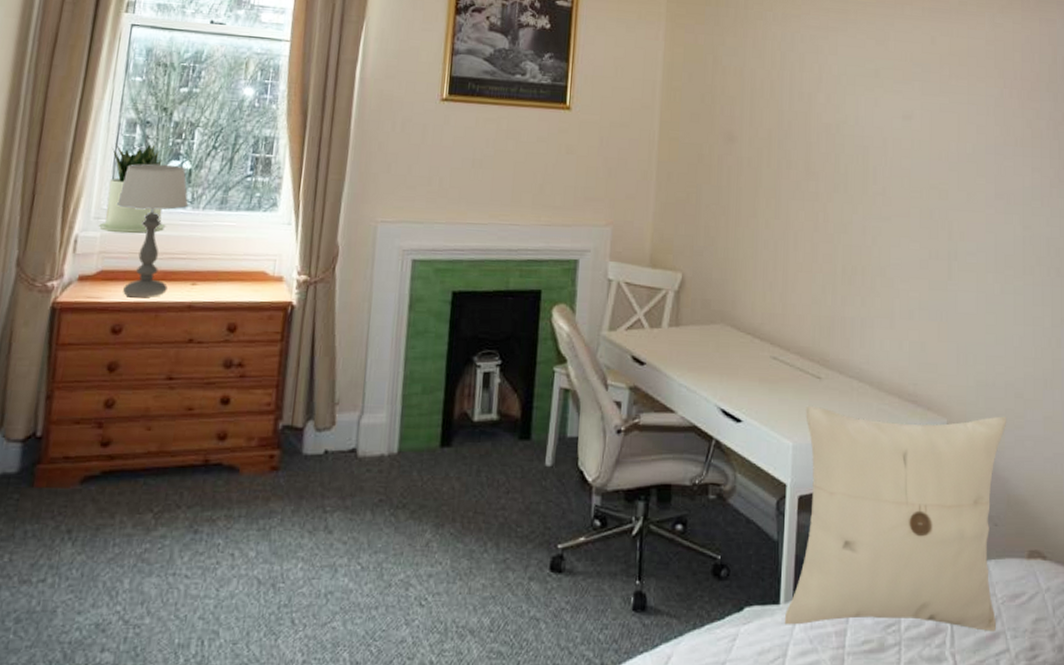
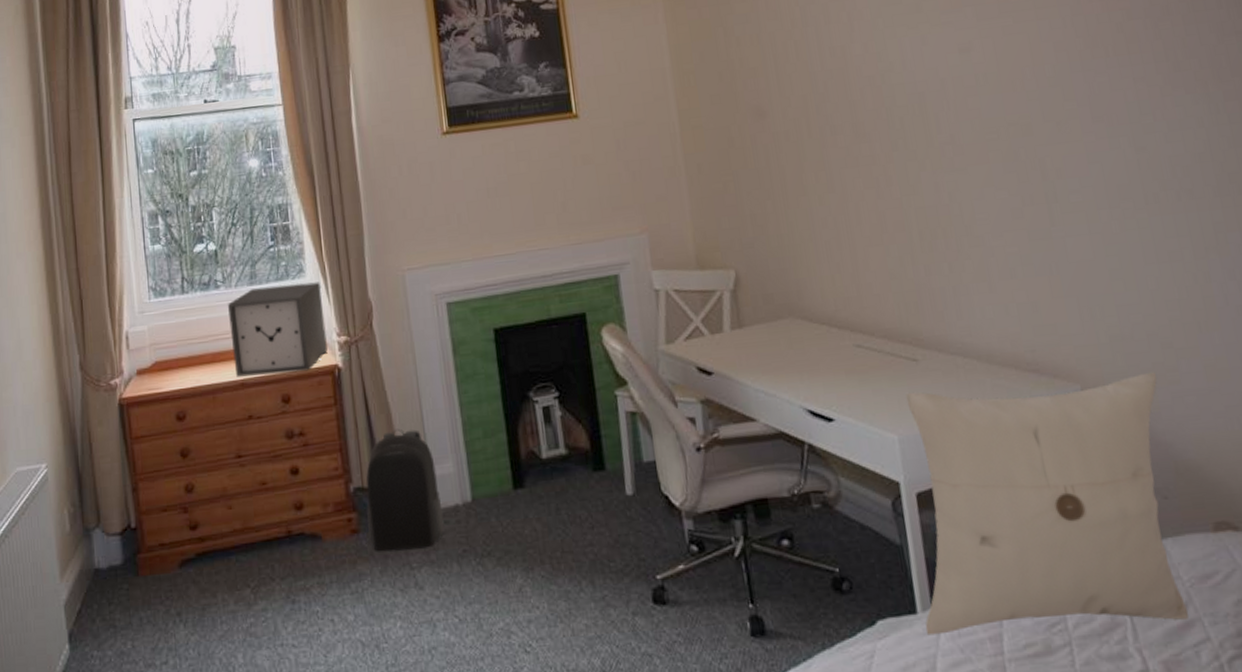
planter: present [98,143,166,234] -> none [140,232,205,325]
table lamp: present [117,163,189,299] -> none [156,248,221,384]
clock: none [184,214,291,304] -> present [227,282,328,377]
backpack: none [286,373,369,492] -> present [366,428,445,551]

